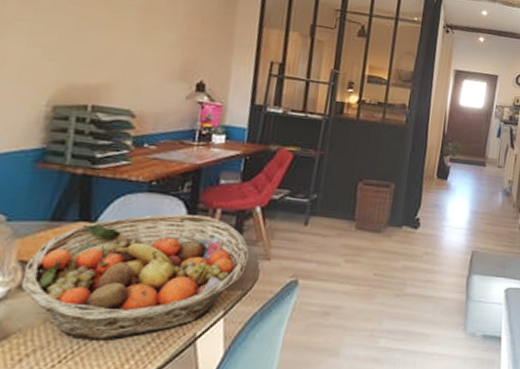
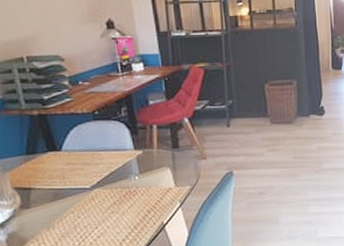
fruit basket: present [20,213,250,340] -> none [20,132,190,238]

